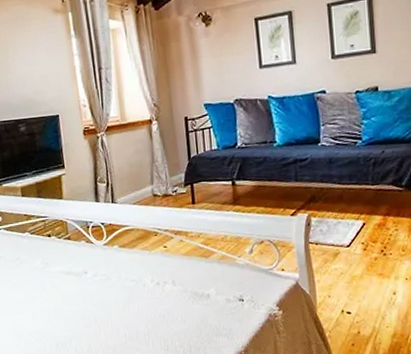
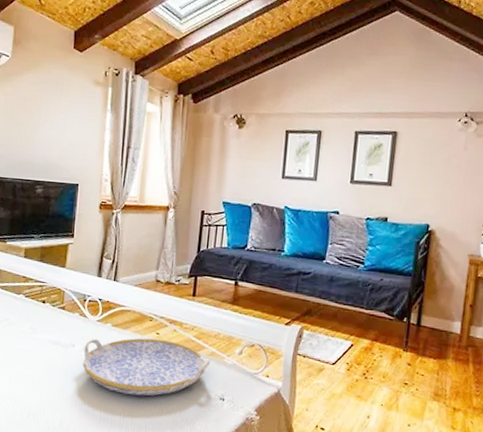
serving tray: none [96,252,223,311] -> present [83,338,211,396]

